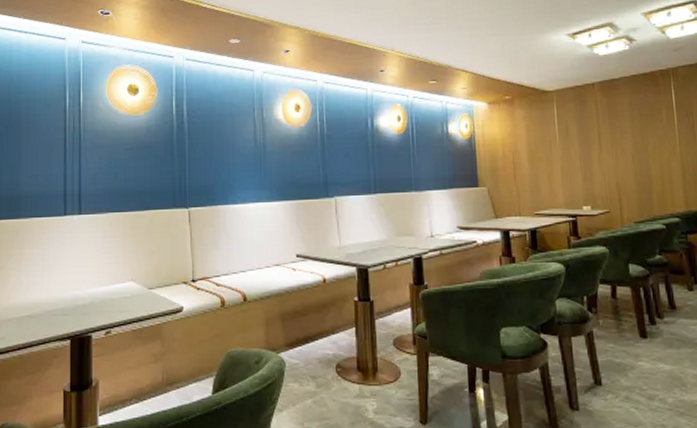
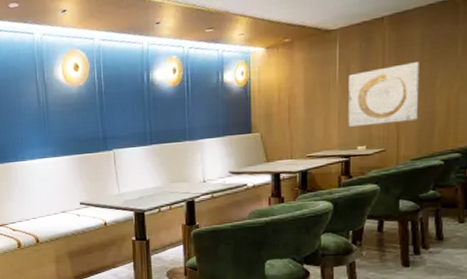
wall art: none [568,127,637,186] -> present [348,62,420,127]

